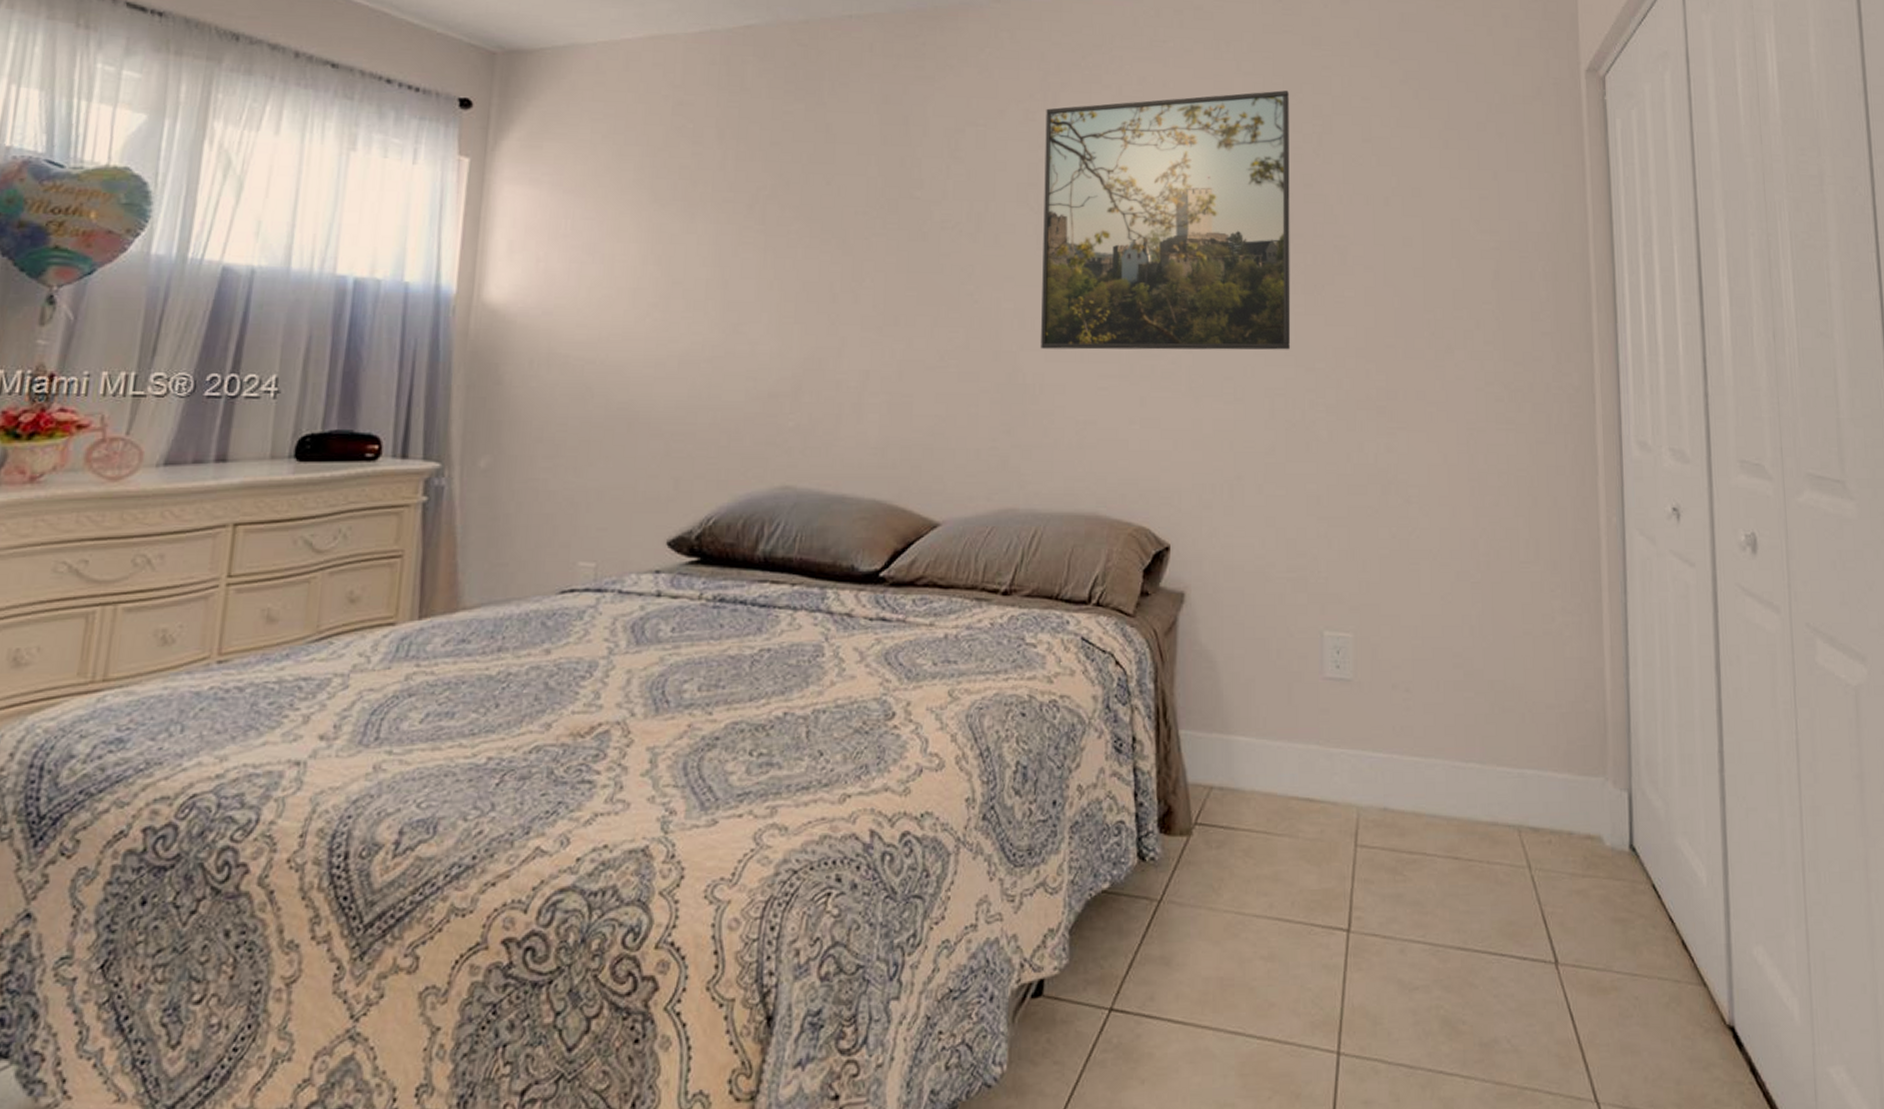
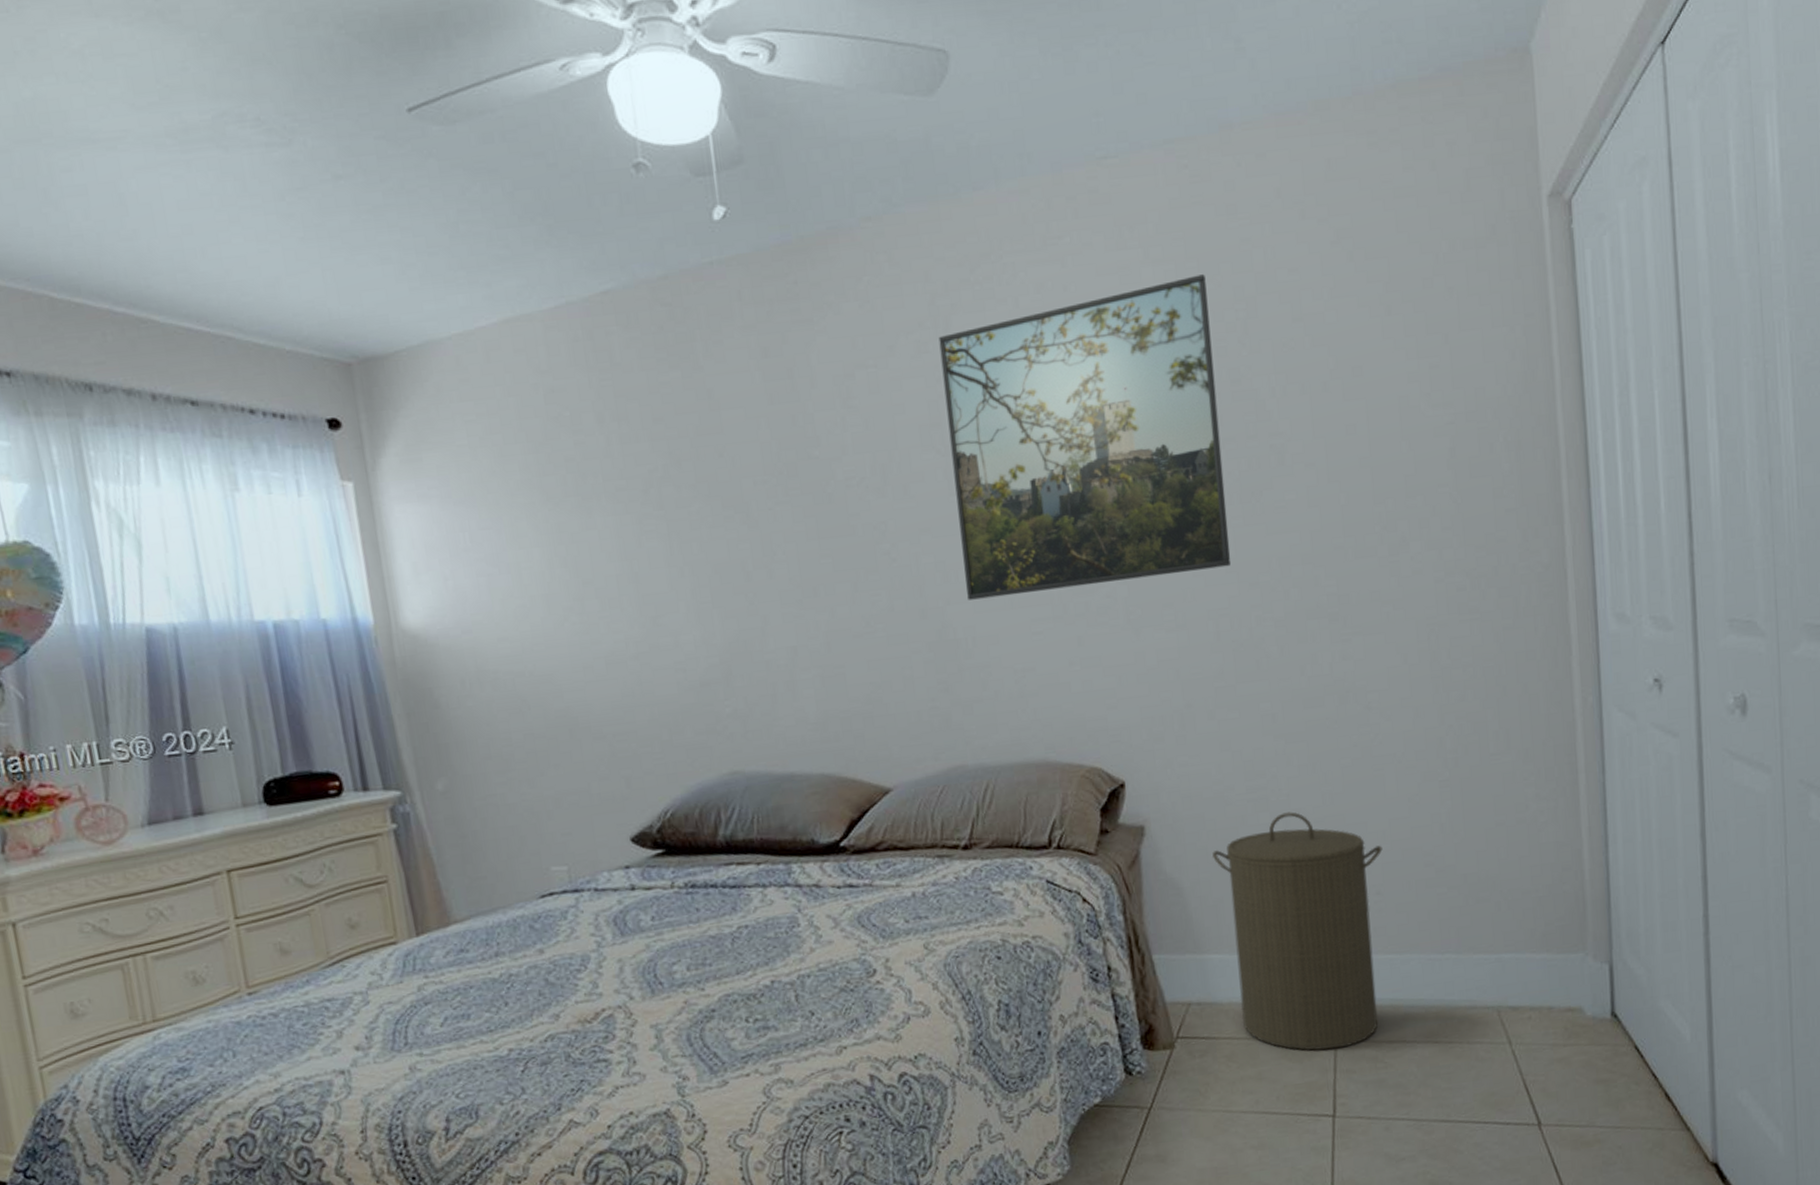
laundry hamper: none [1249,596,1414,855] -> present [1212,812,1383,1051]

